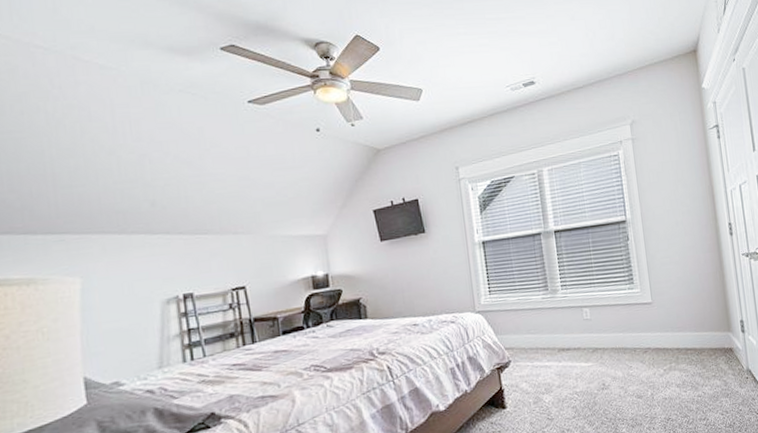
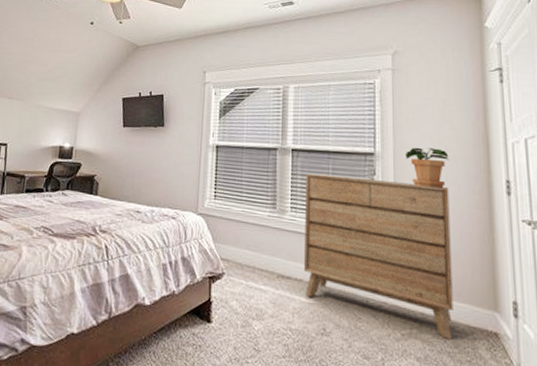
dresser: none [570,239,701,364] -> present [304,173,453,340]
potted plant: none [650,206,685,243] -> present [405,147,449,189]

